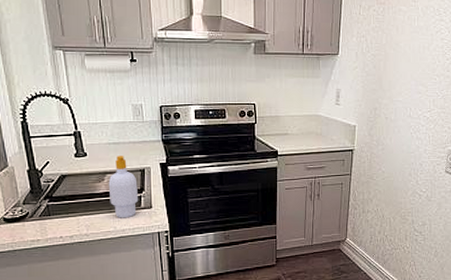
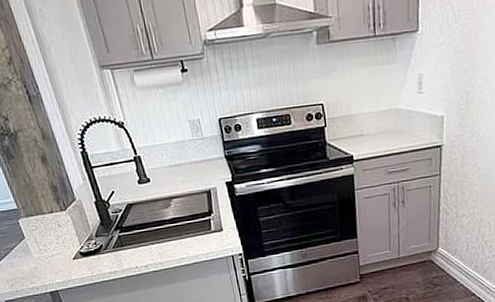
soap bottle: present [108,156,139,218] -> none [175,178,209,244]

